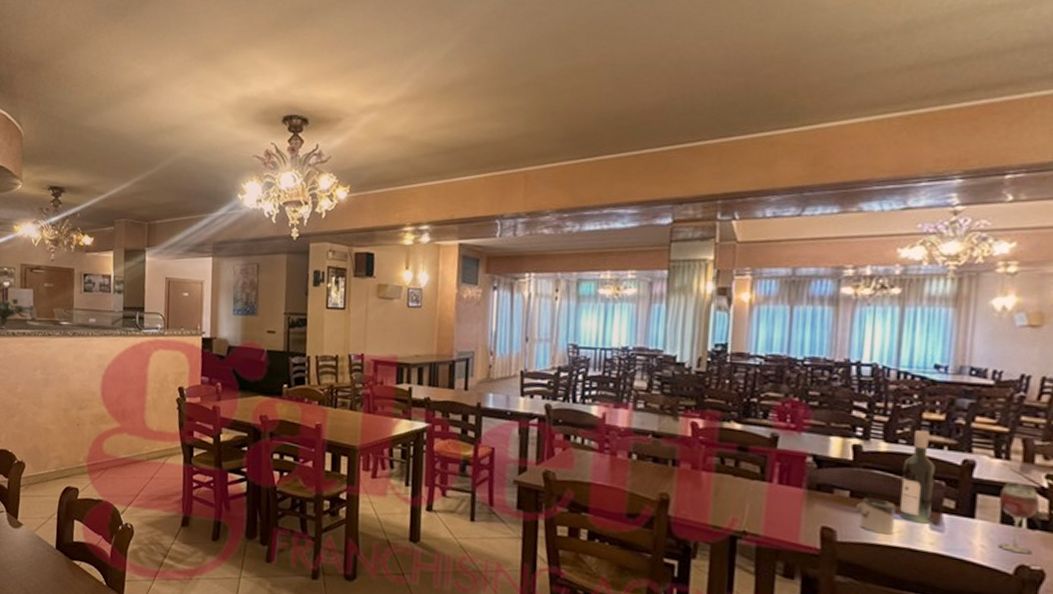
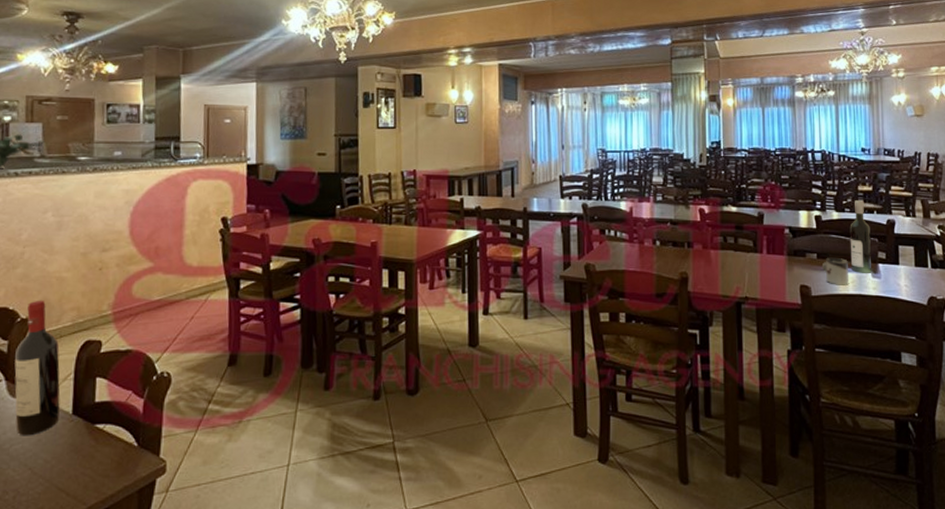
wine bottle: none [13,446,47,562] -> present [14,300,60,436]
wineglass: present [998,481,1040,555] -> none [912,233,937,288]

